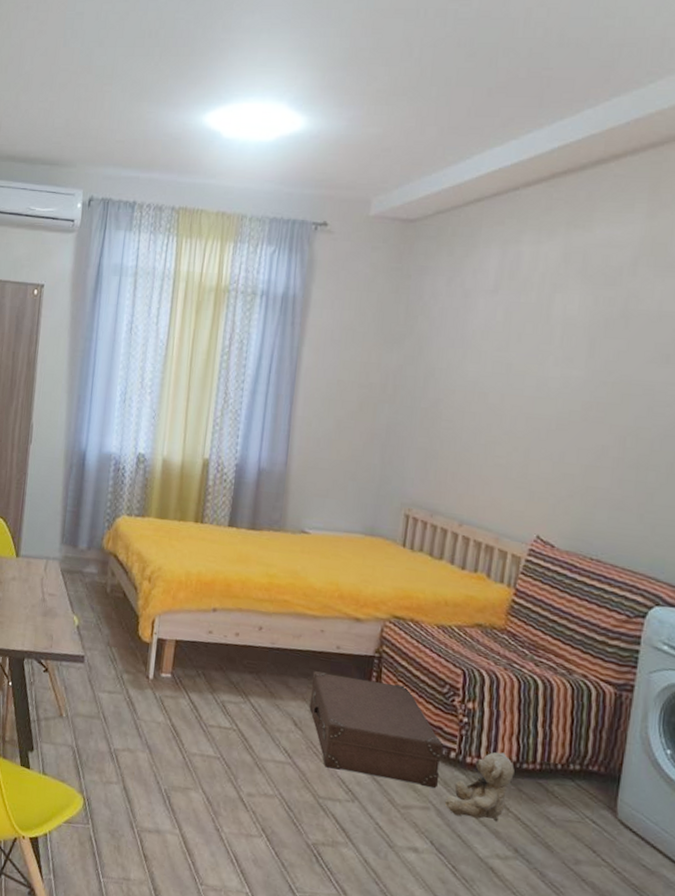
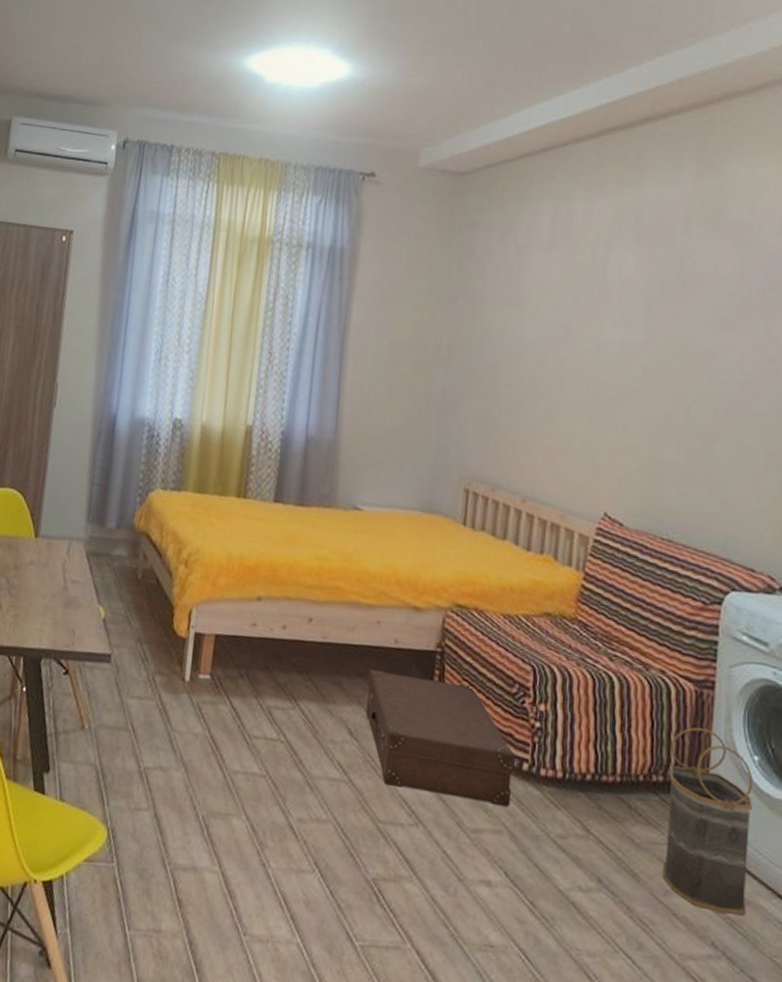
teddy bear: present [444,752,515,822] -> none [518,762,593,847]
basket: none [574,724,665,883] -> present [662,727,753,916]

